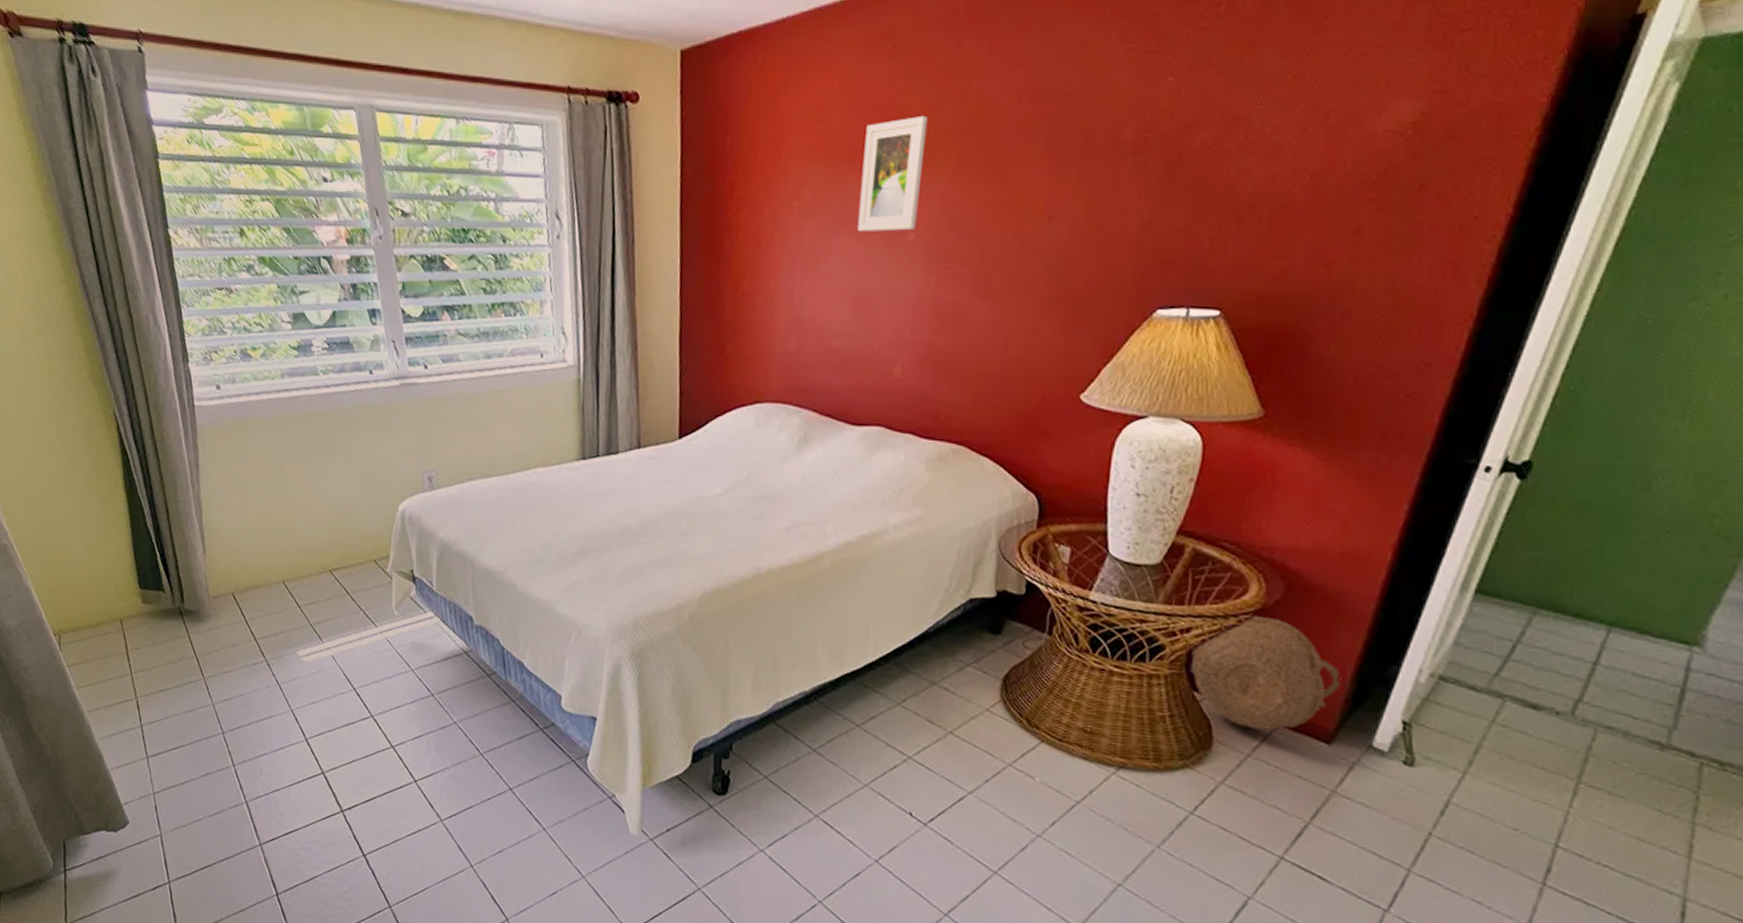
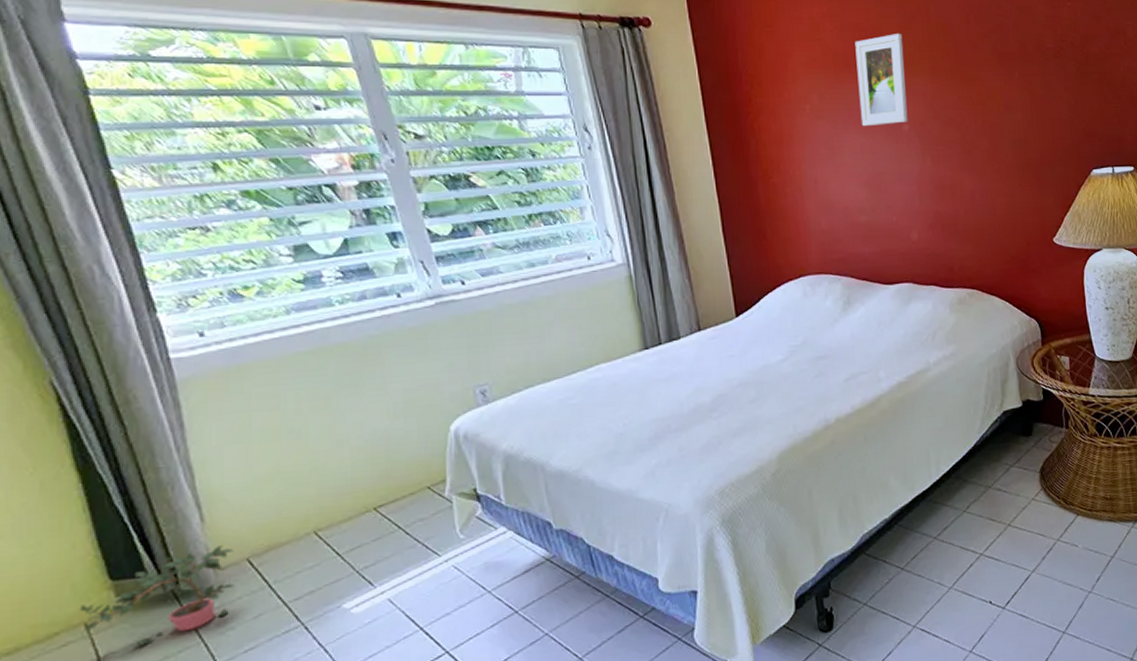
potted plant: none [118,577,224,649] -> present [79,545,234,648]

